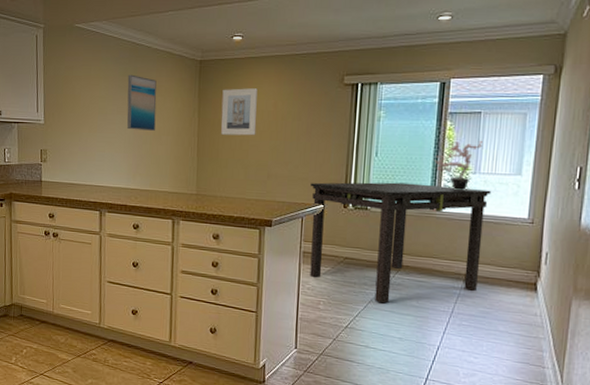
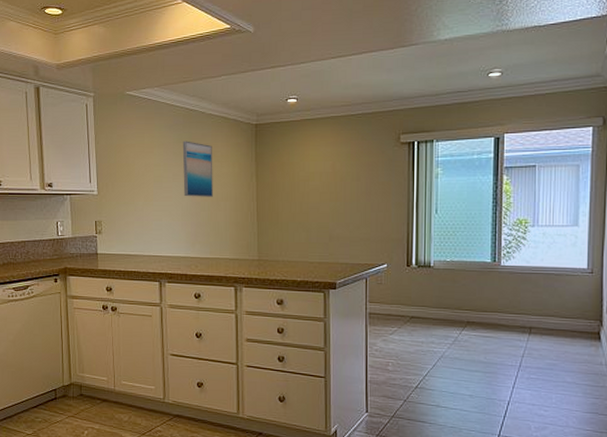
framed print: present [221,88,258,136] -> none [279,150,316,198]
dining table: present [310,182,492,304] -> none [373,239,551,361]
potted plant: present [433,140,482,191] -> none [492,193,539,245]

